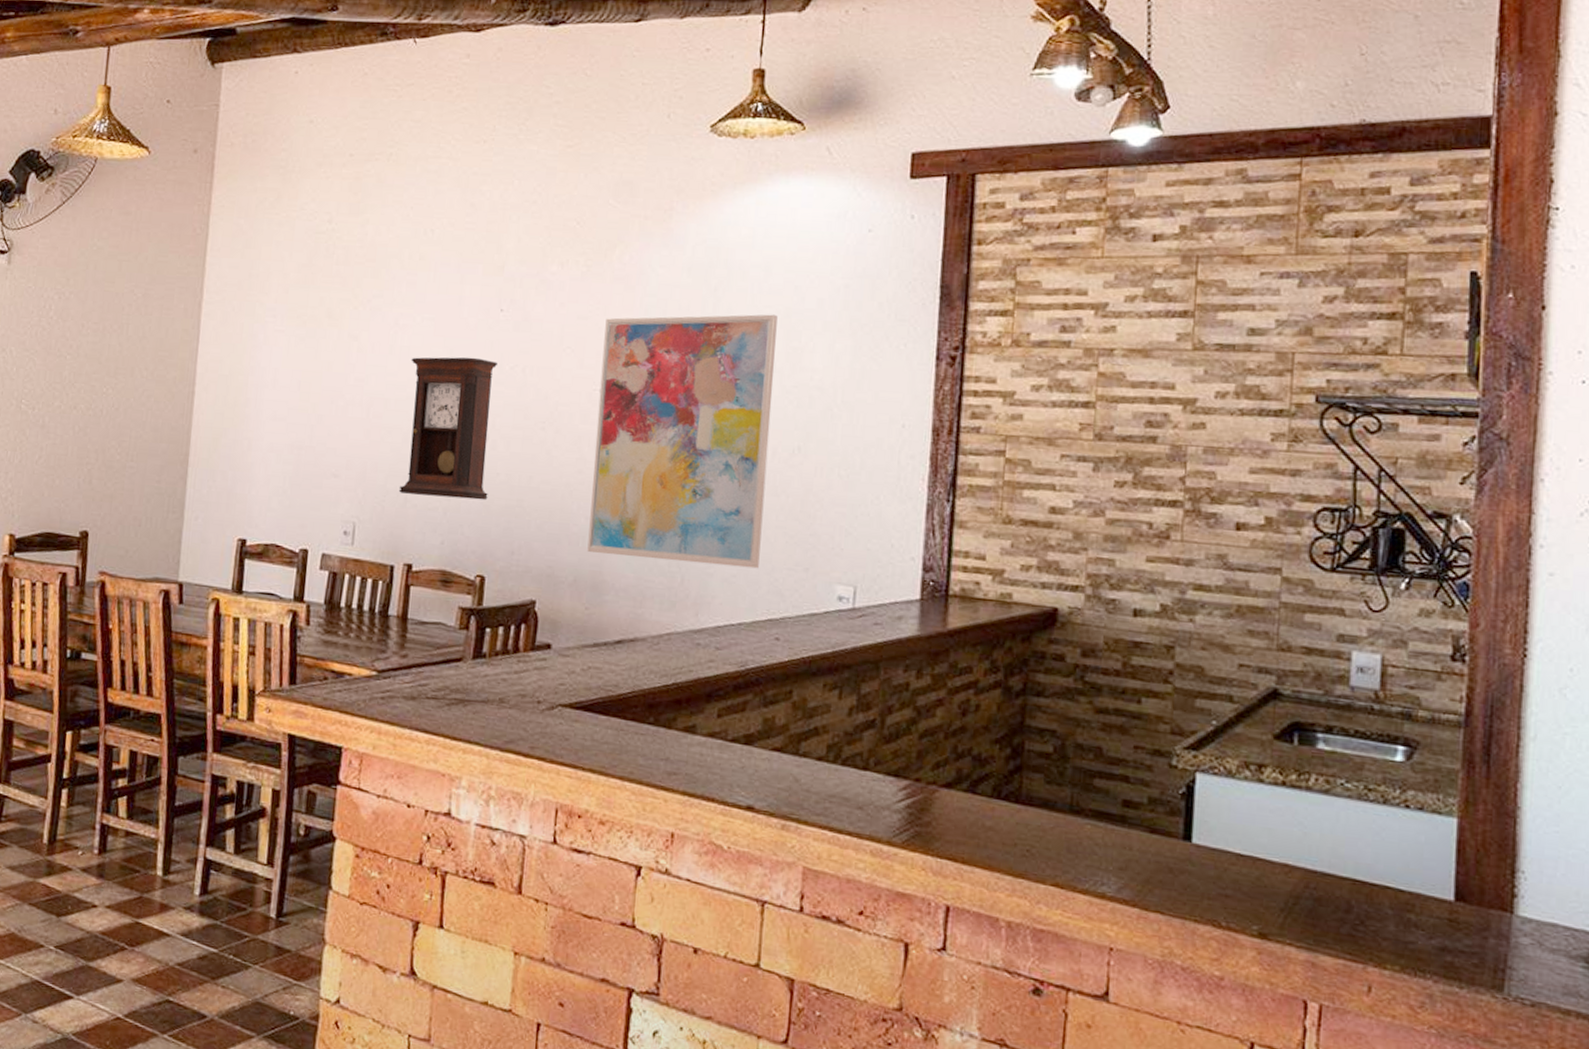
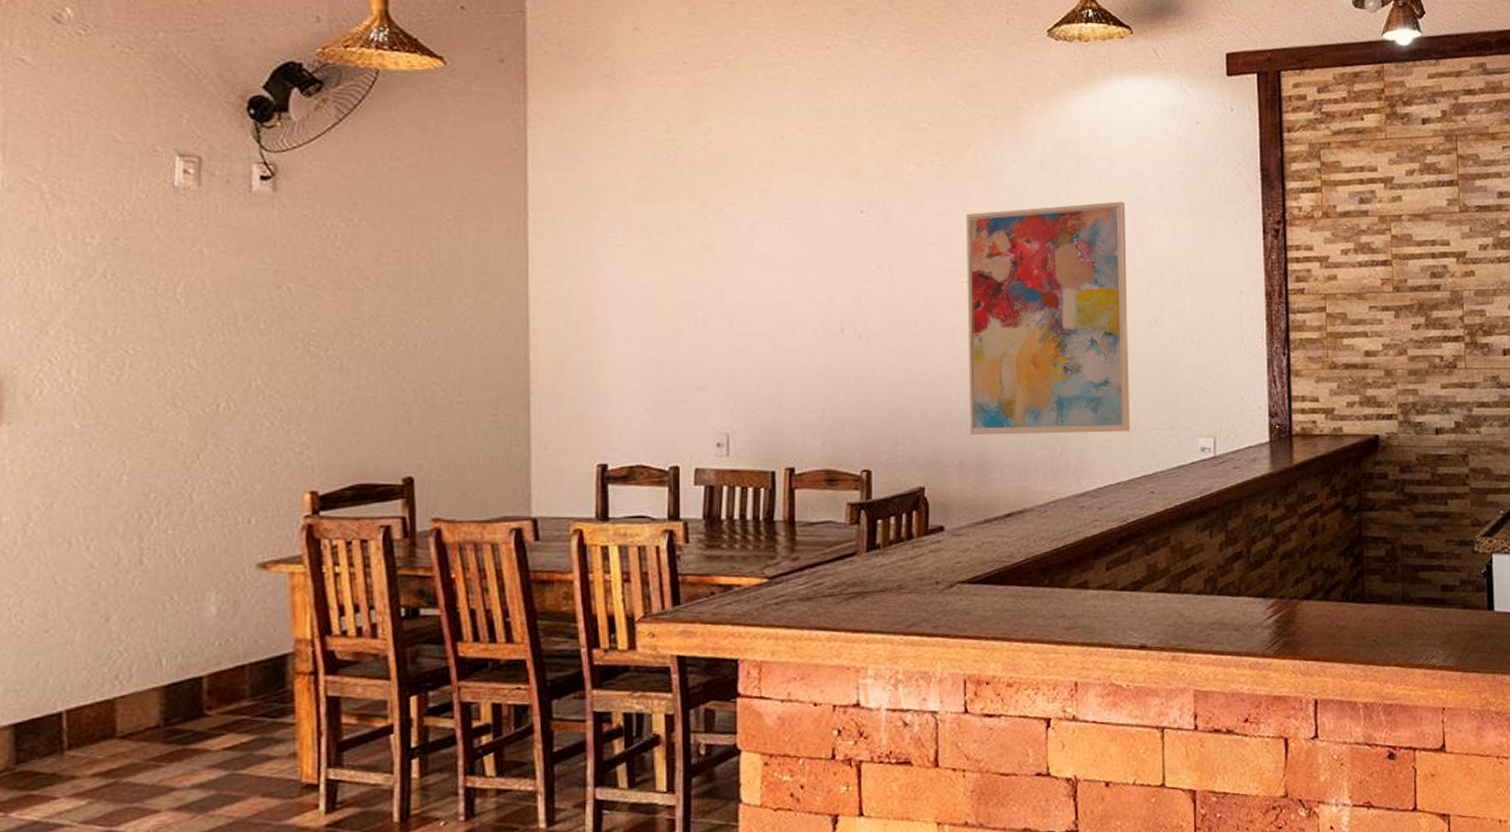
pendulum clock: present [398,357,497,501] -> none [772,259,866,399]

